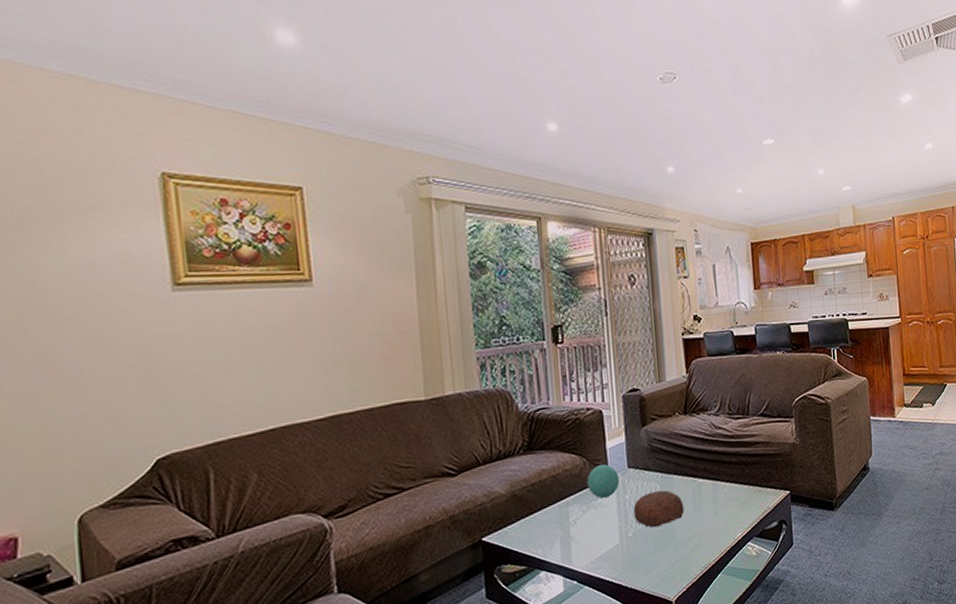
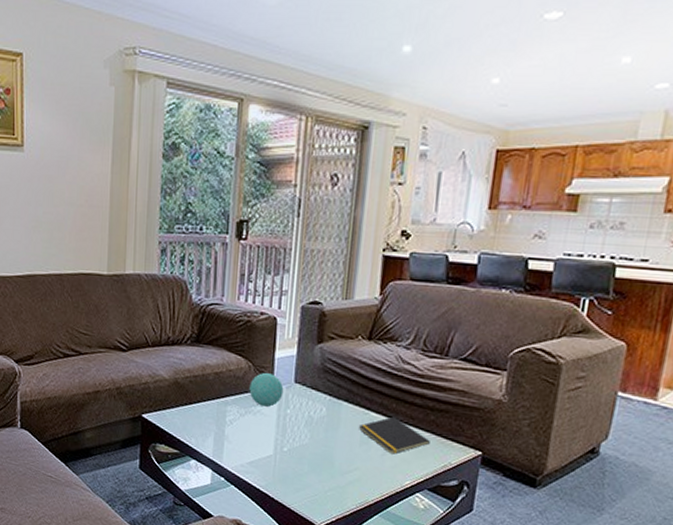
decorative bowl: present [633,490,684,528] -> none [292,412,349,450]
notepad: none [689,478,750,513] -> present [358,416,430,454]

